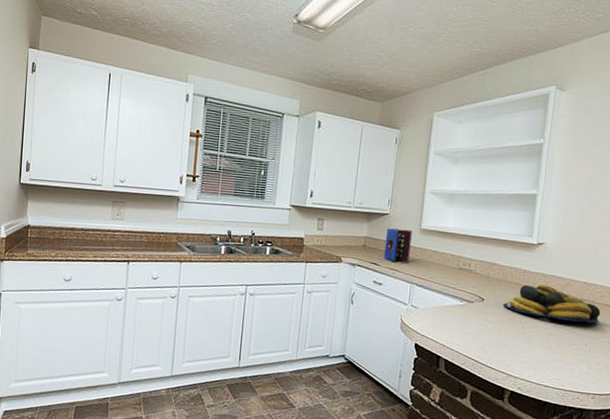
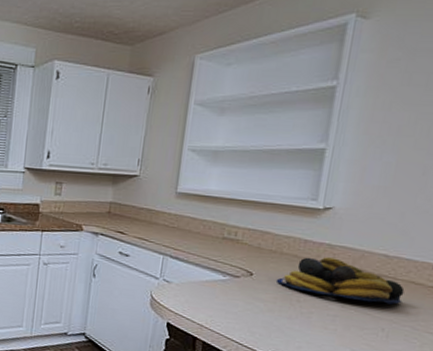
book: present [383,228,412,263] -> none [131,192,166,231]

